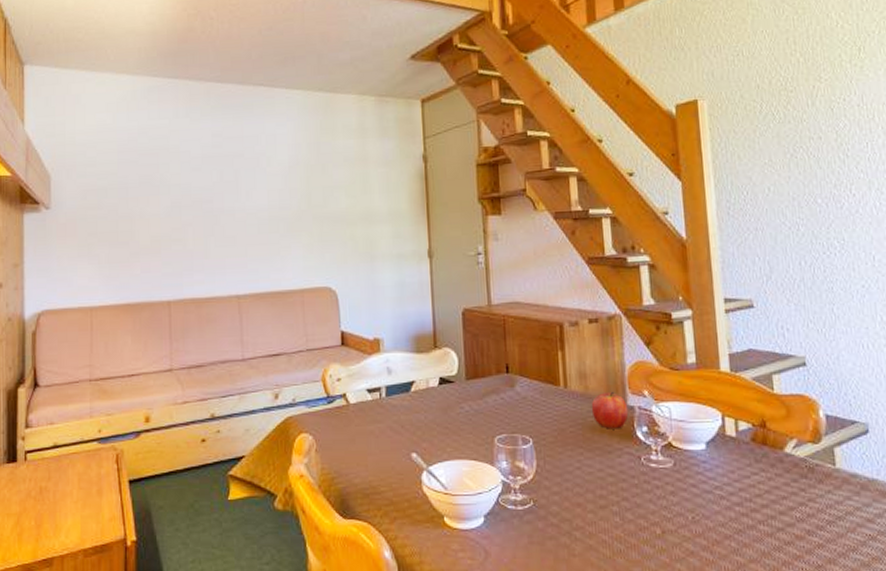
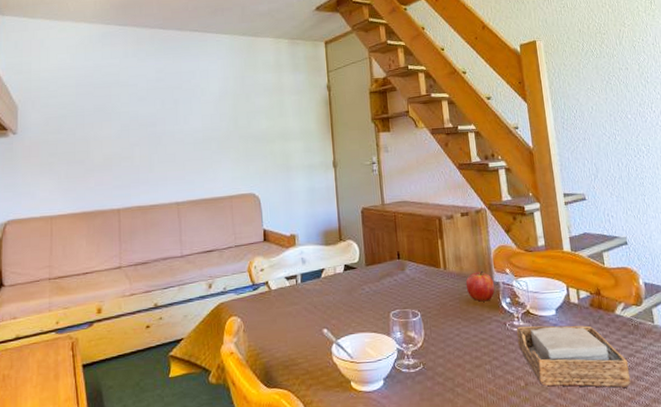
napkin holder: none [653,461,800,543] -> present [516,325,631,388]

